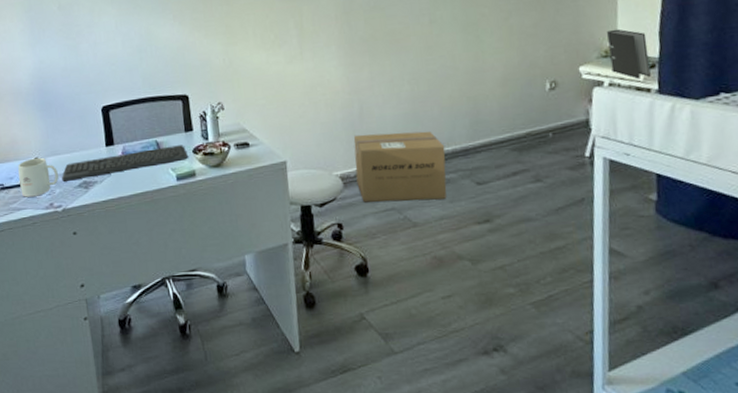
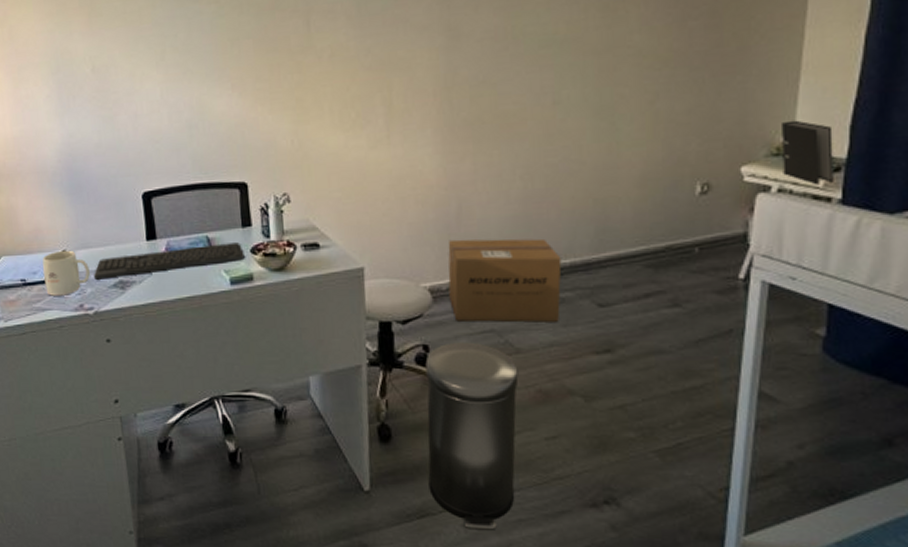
pedal bin: none [340,219,420,381] -> present [425,342,519,530]

